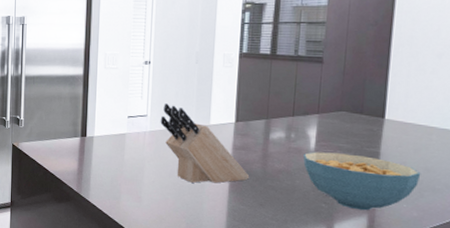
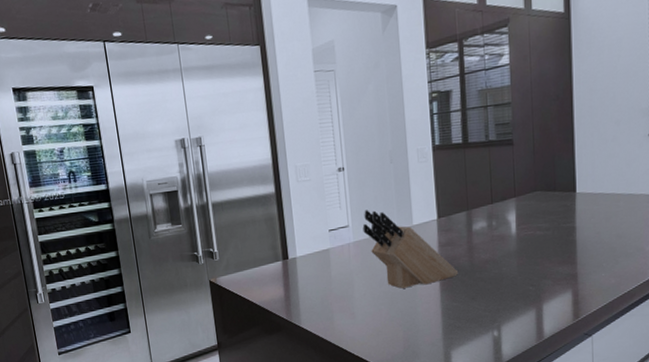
cereal bowl: present [303,152,421,211] -> none [507,232,614,287]

